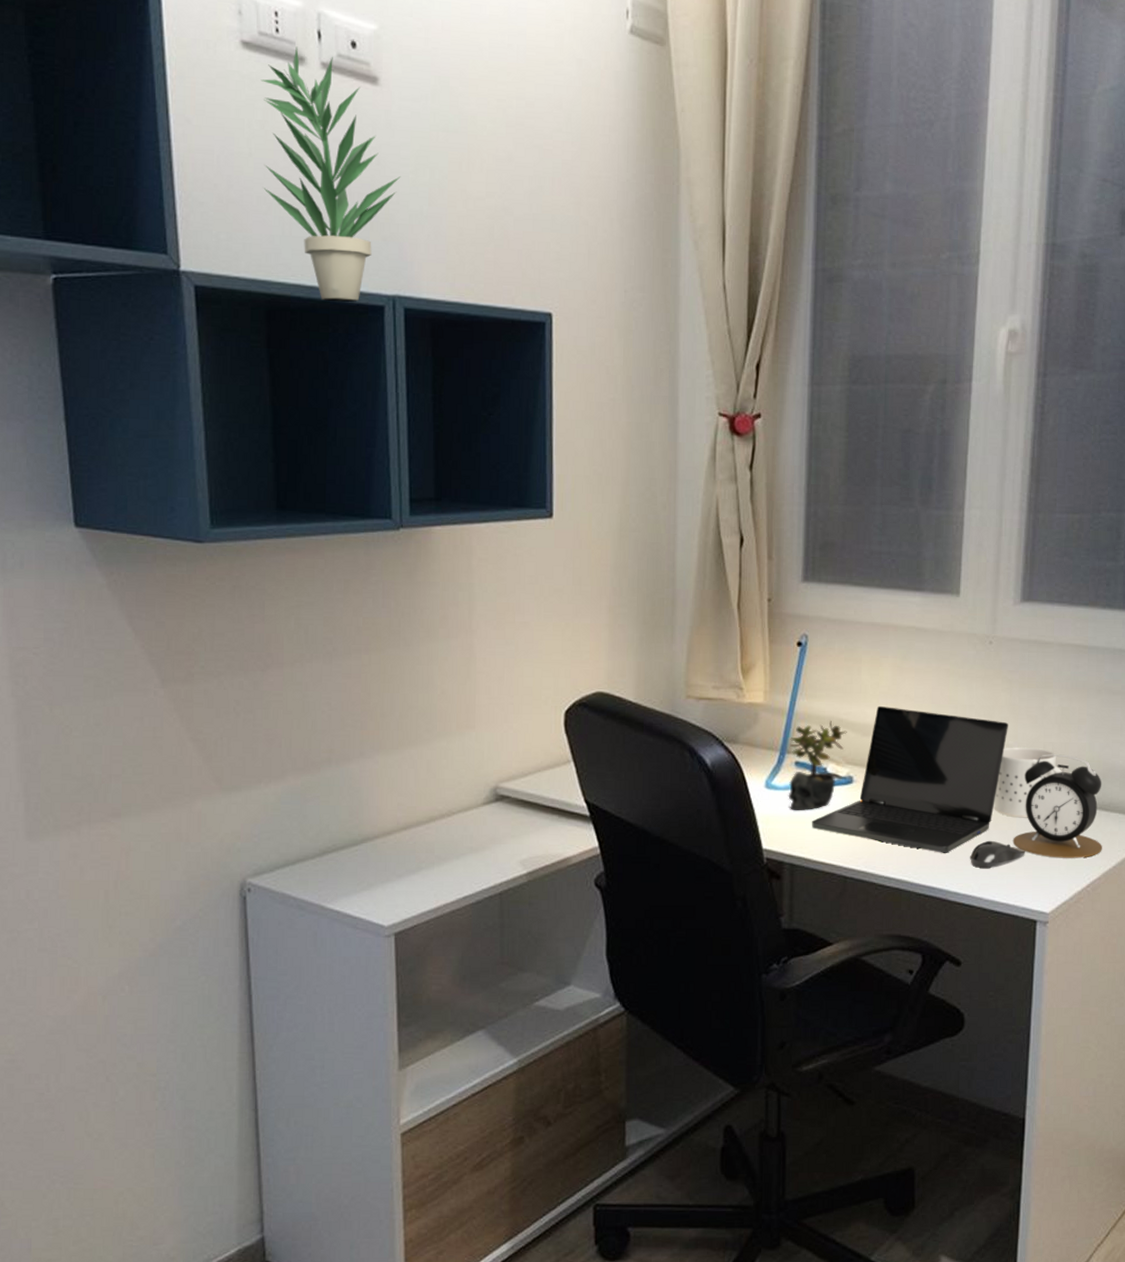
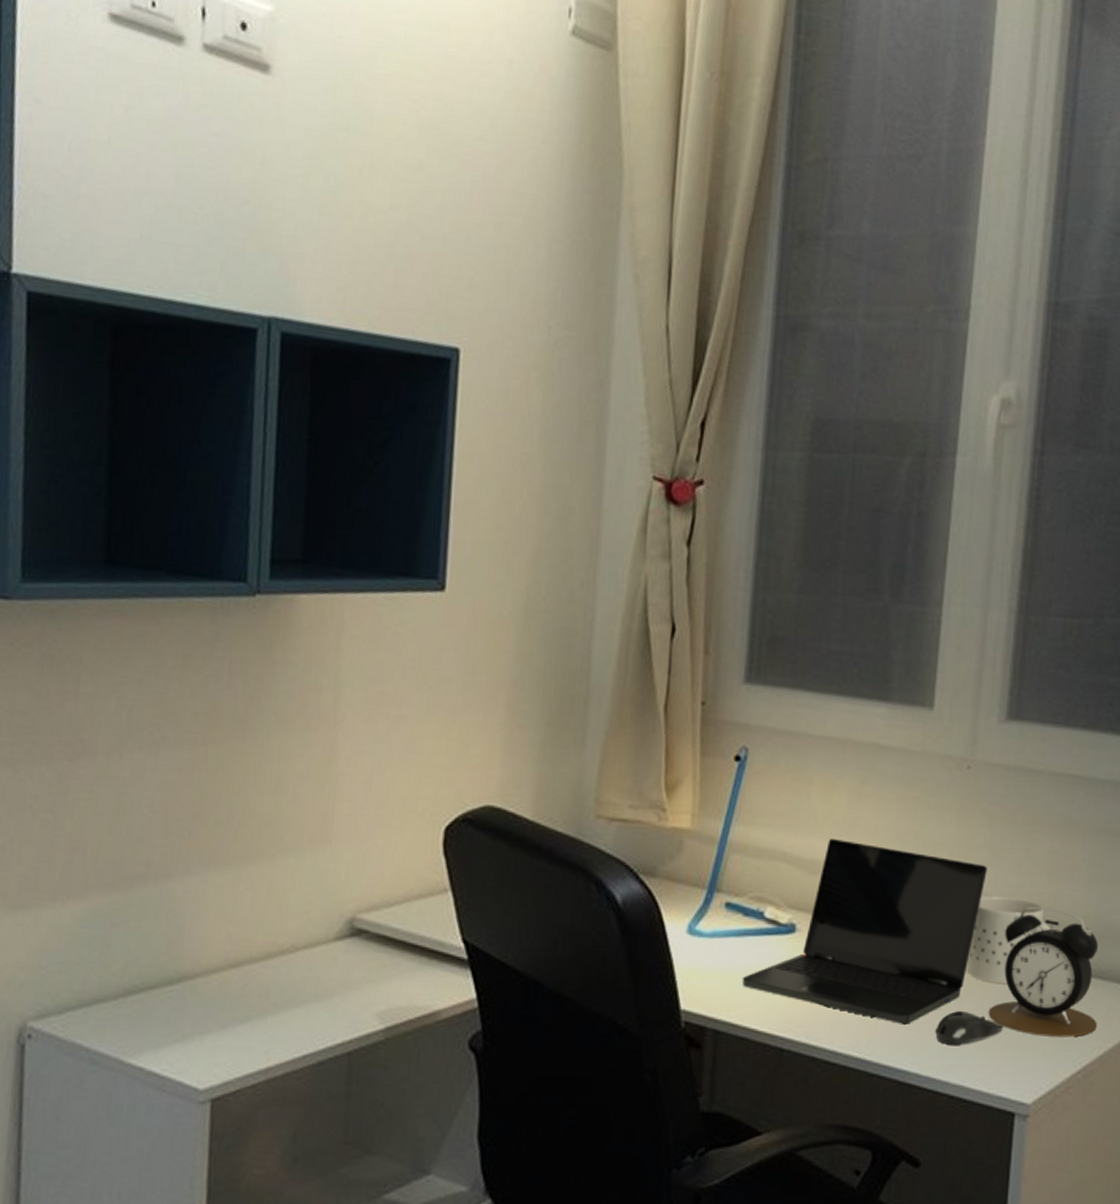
potted plant: present [260,46,401,303] -> none [121,24,289,323]
succulent plant: present [788,720,847,810] -> none [715,853,791,964]

